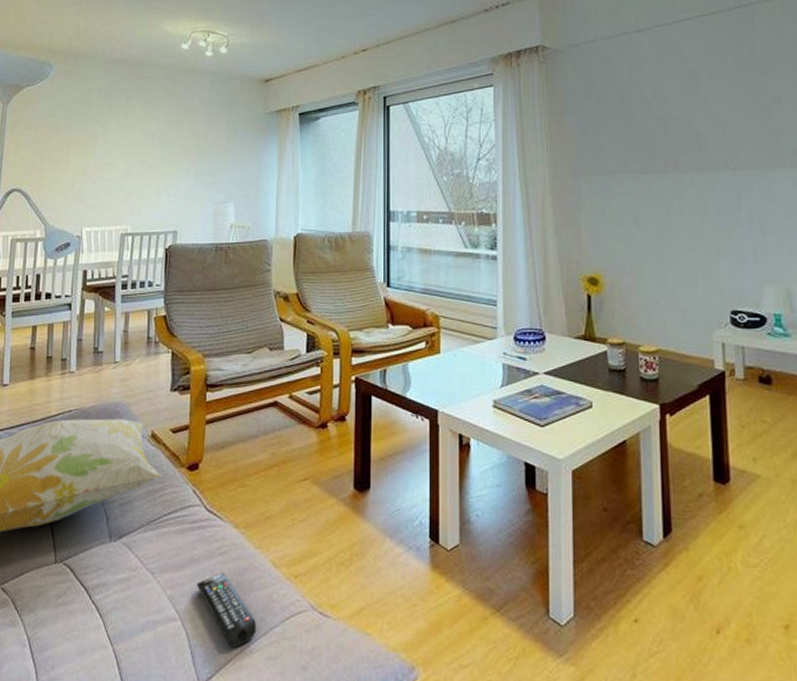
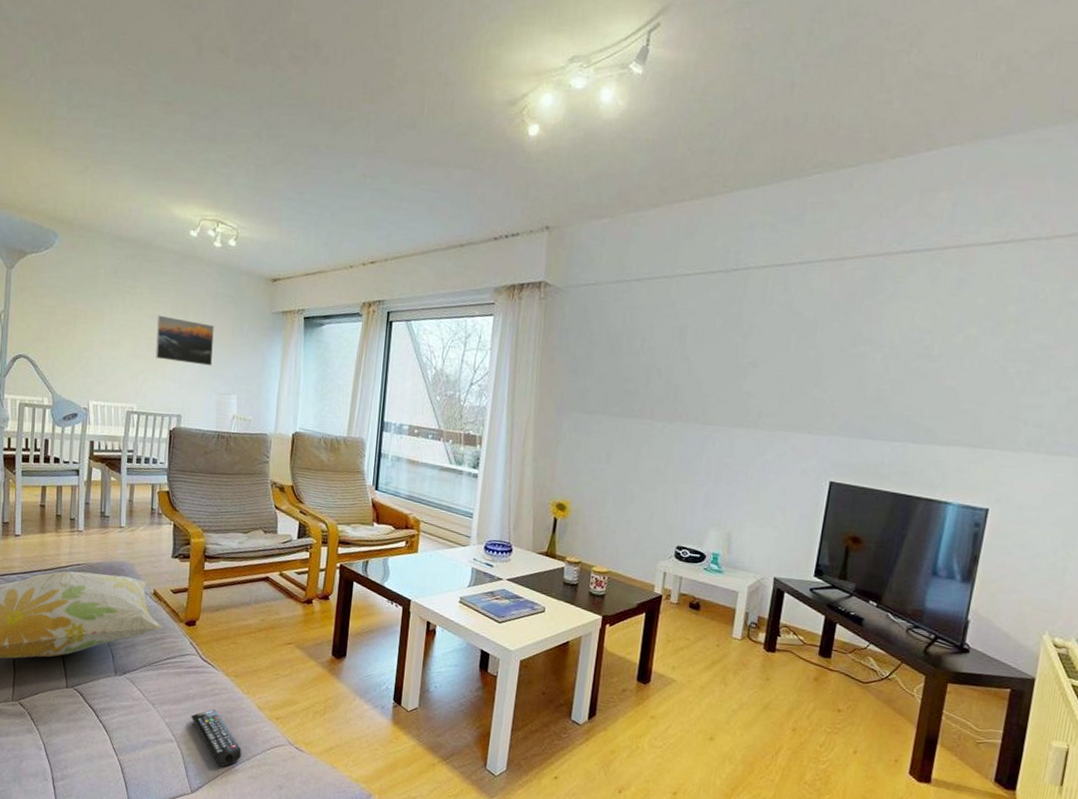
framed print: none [149,130,208,176] -> present [155,315,214,366]

